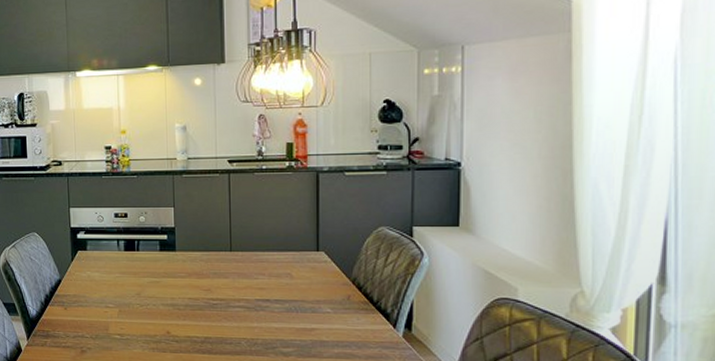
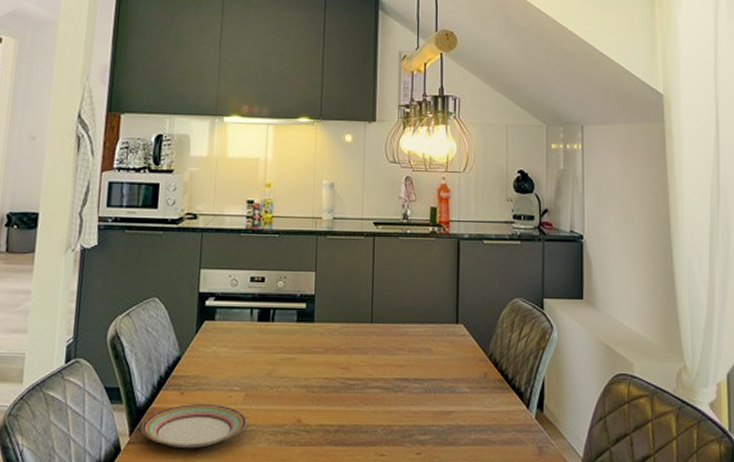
plate: none [35,317,123,351] -> present [141,404,247,448]

